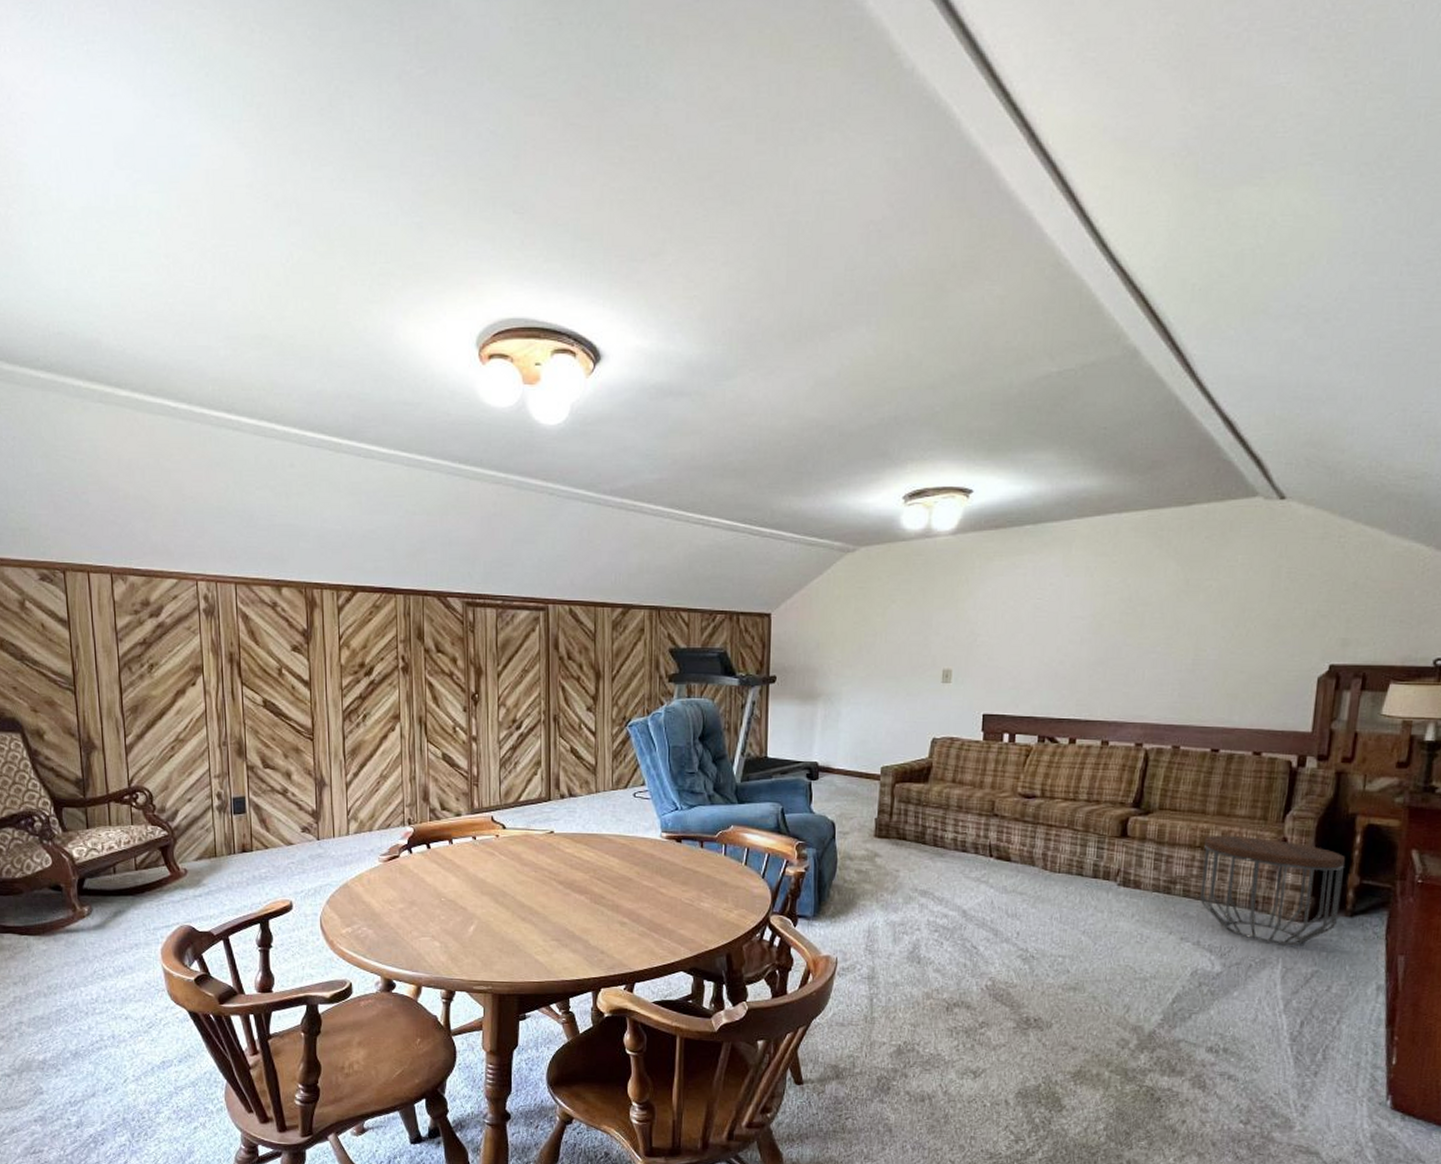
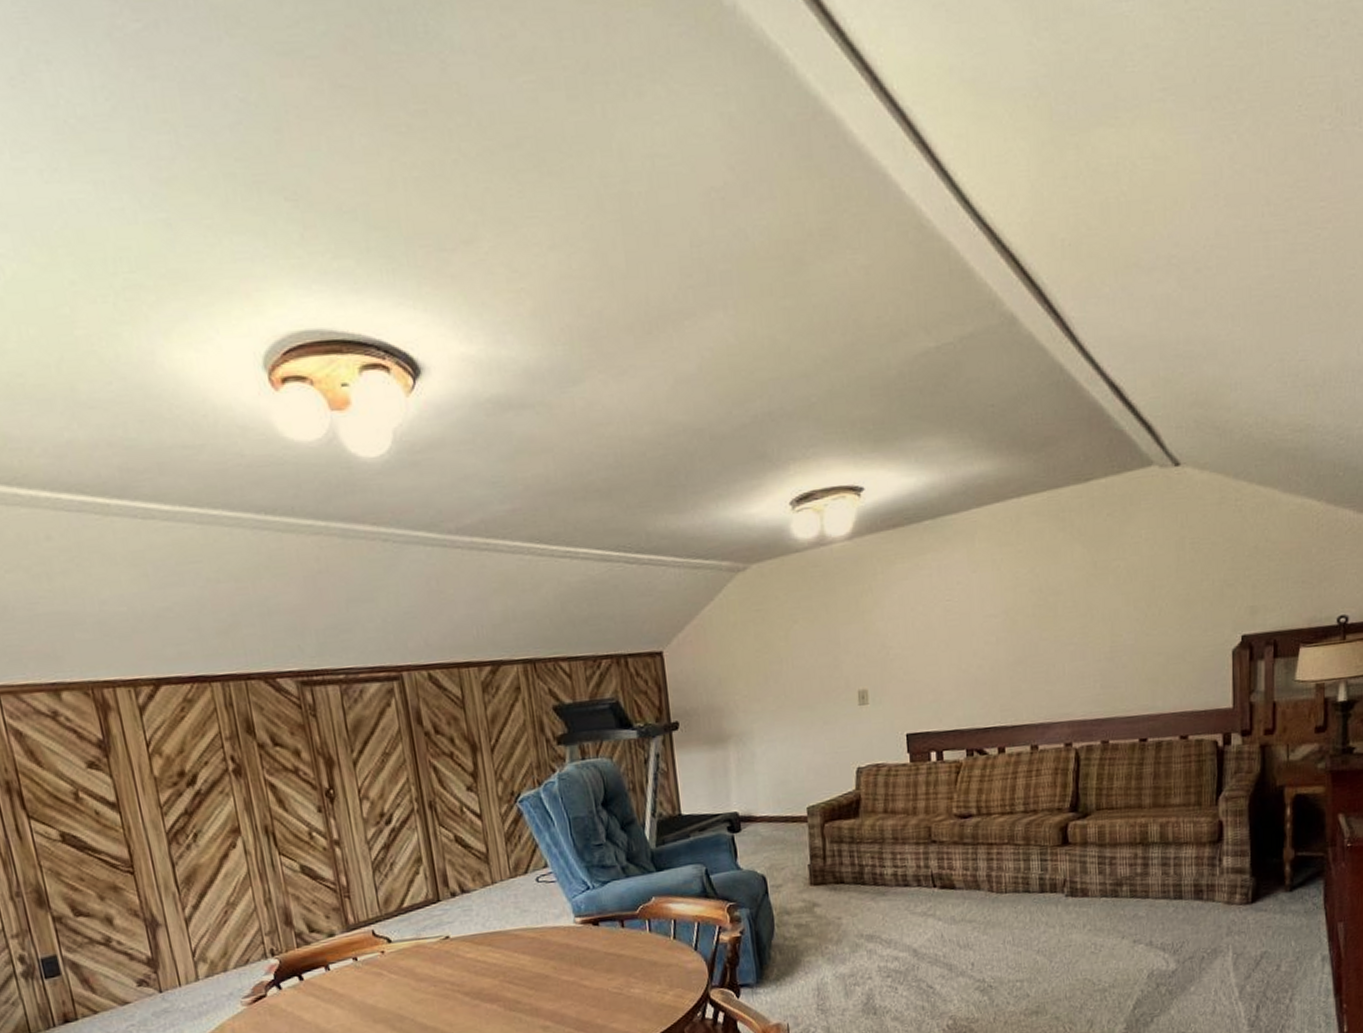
side table: present [1200,835,1346,945] -> none [1145,824,1279,931]

